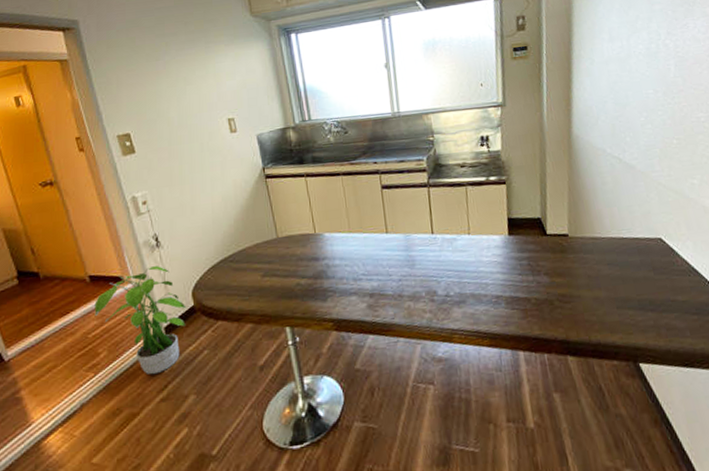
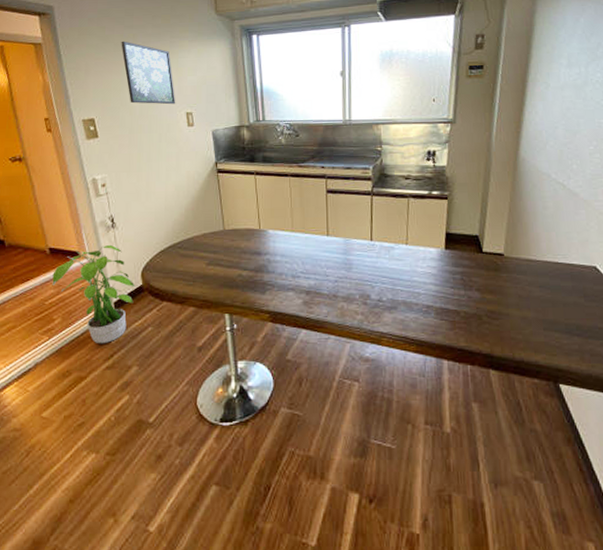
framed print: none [153,50,216,114] -> present [121,41,176,105]

